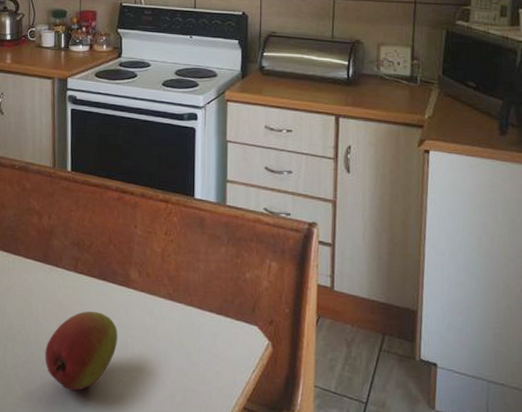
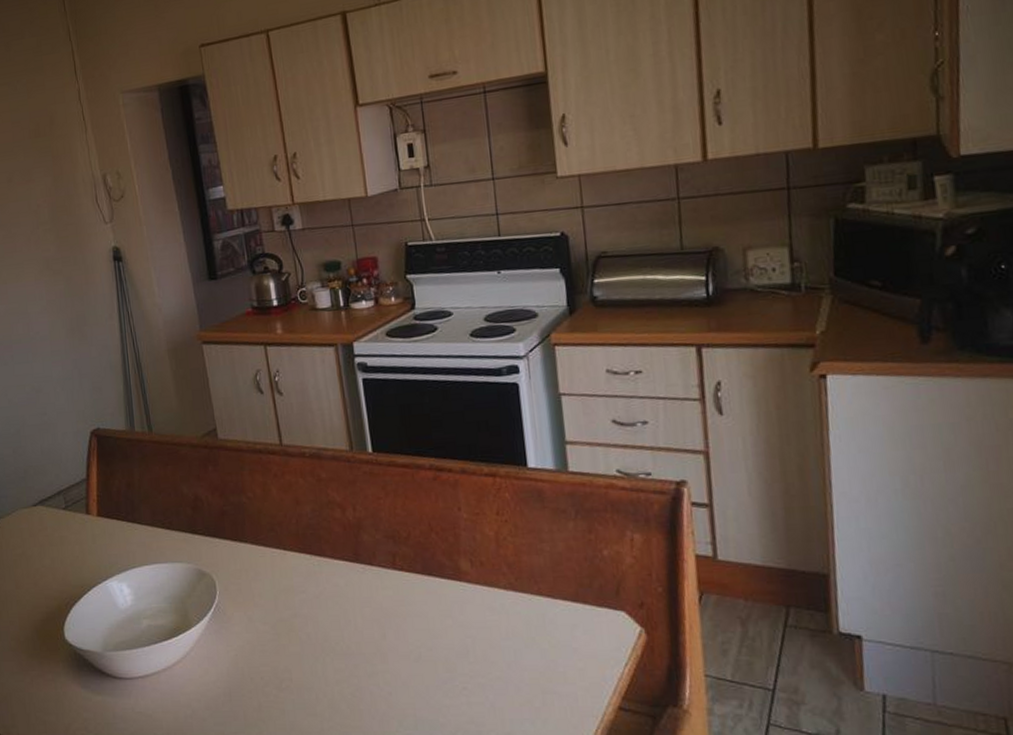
fruit: present [45,311,118,391] -> none [370,612,456,704]

